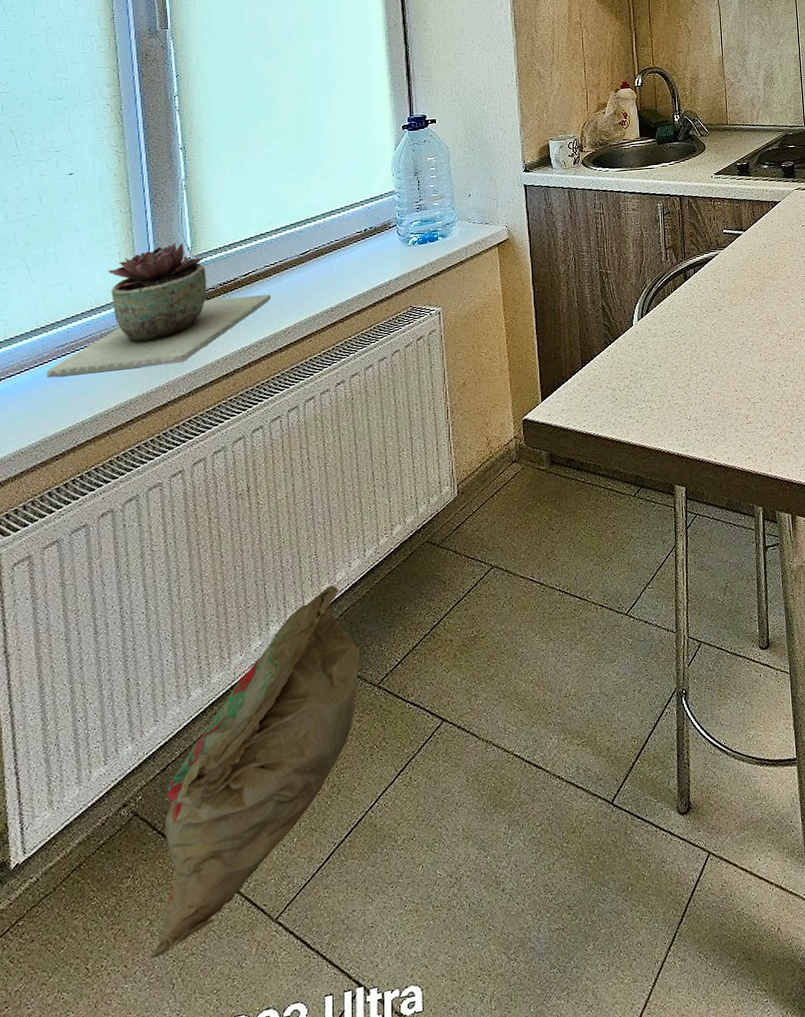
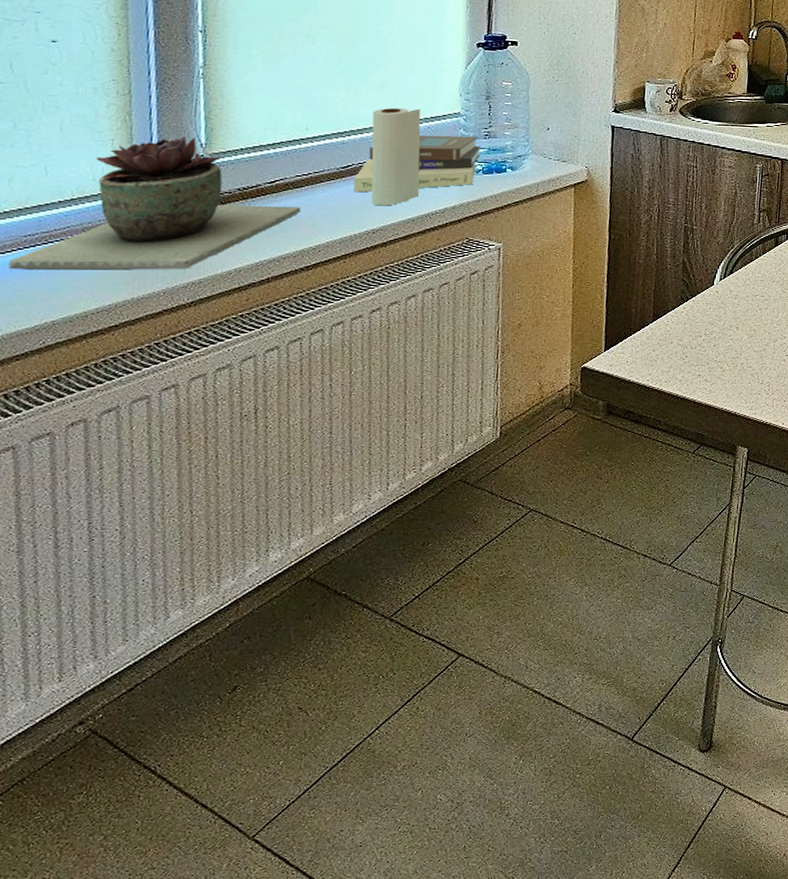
bag: present [150,585,361,960] -> none [102,516,374,873]
books: none [311,210,415,276] -> present [353,135,482,193]
paper towel roll: none [323,192,366,286] -> present [371,107,421,206]

